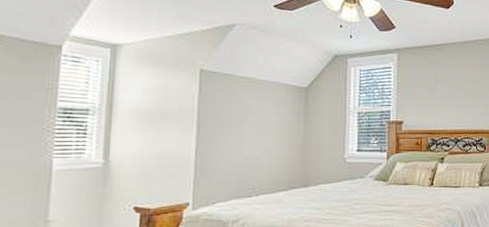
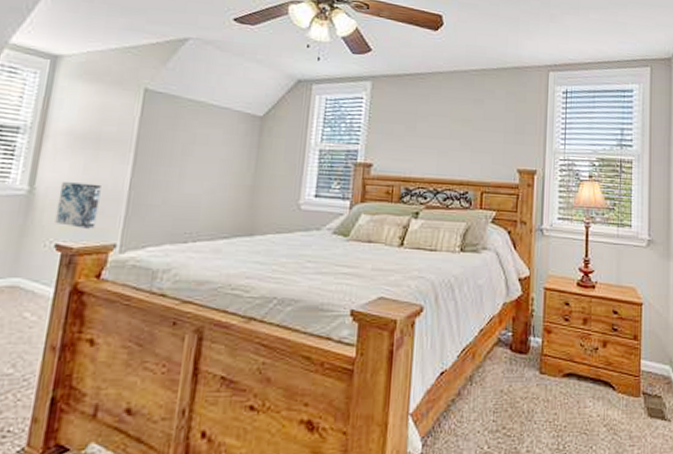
wall art: none [131,153,170,192] -> present [55,182,101,229]

